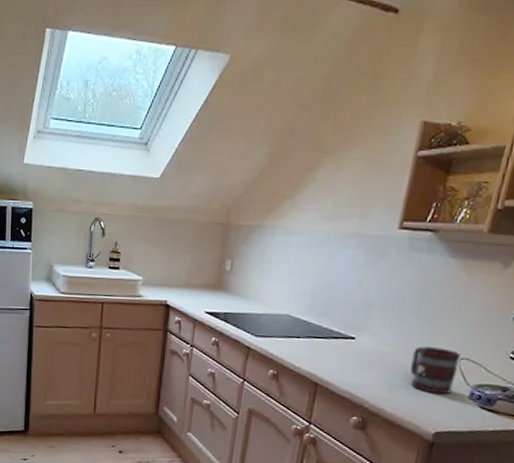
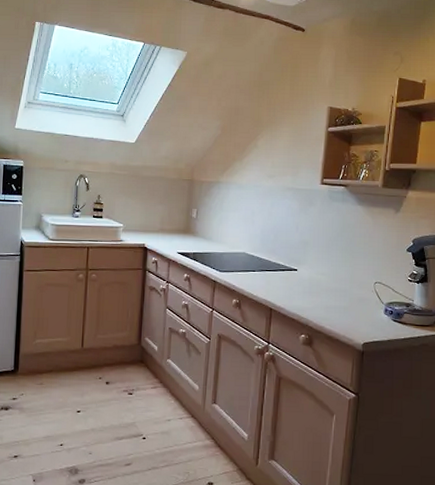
mug: present [410,346,461,395] -> none [340,274,375,312]

